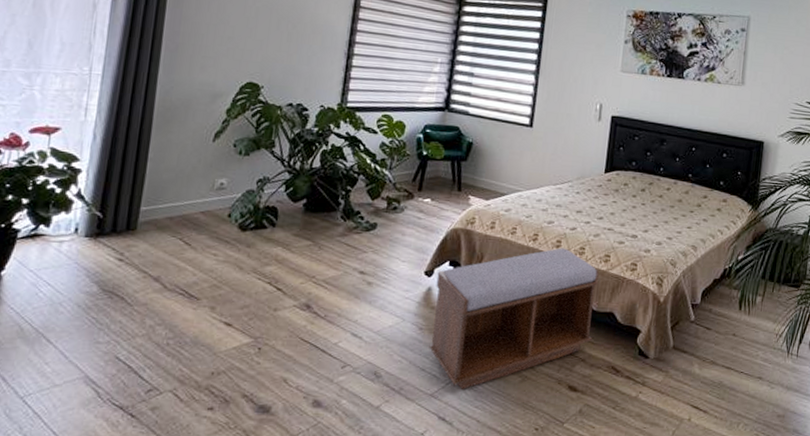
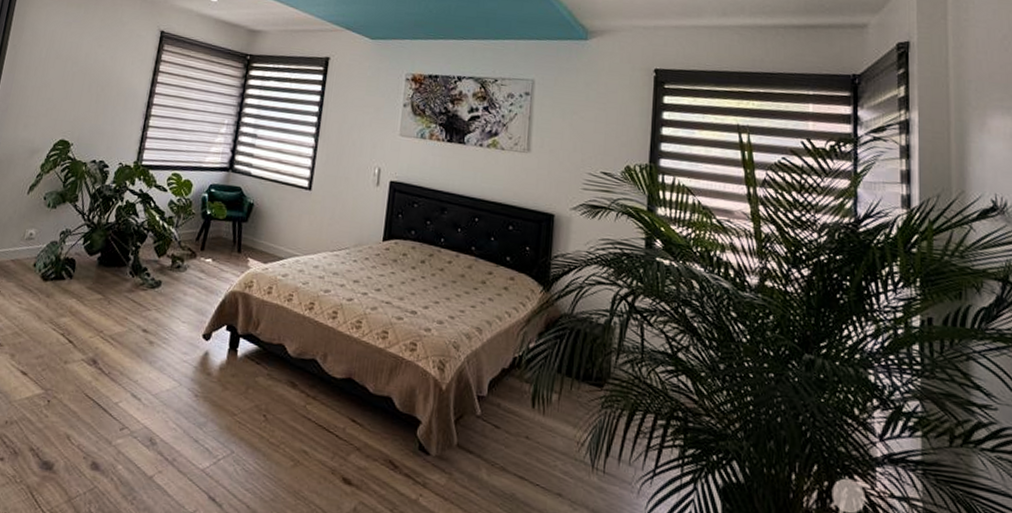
bench: present [429,247,599,389] -> none [203,319,376,468]

